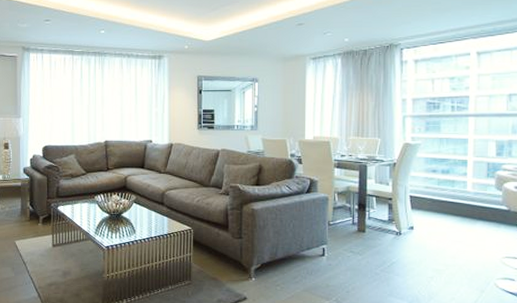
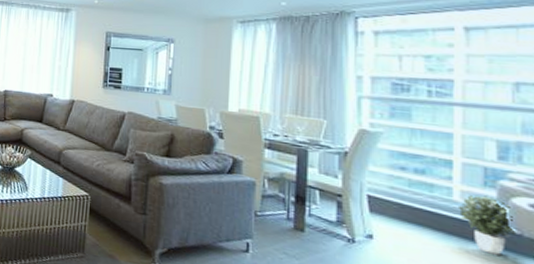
potted plant: none [471,184,508,227] -> present [459,195,519,255]

